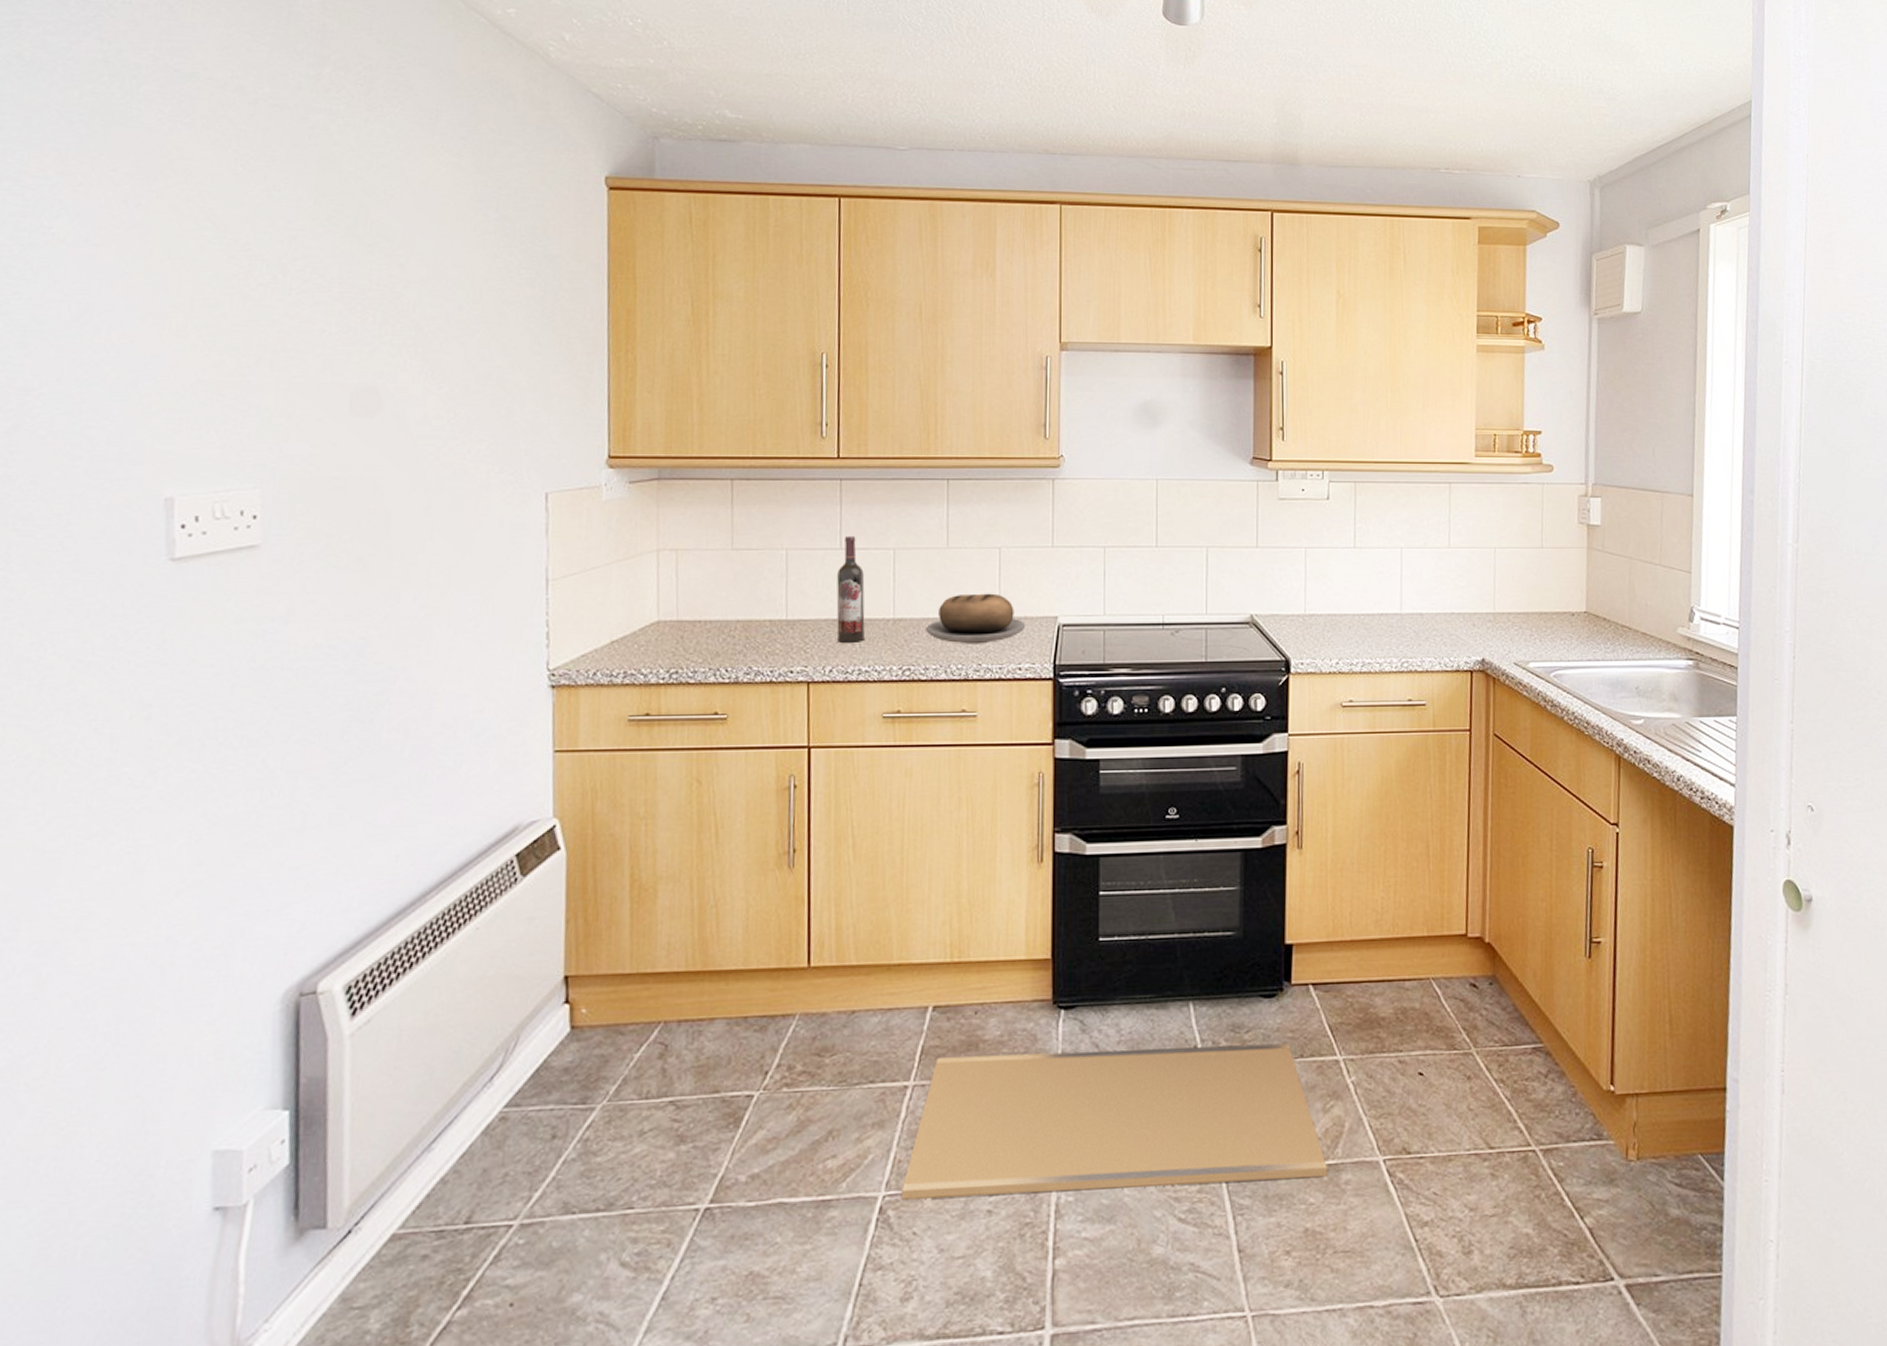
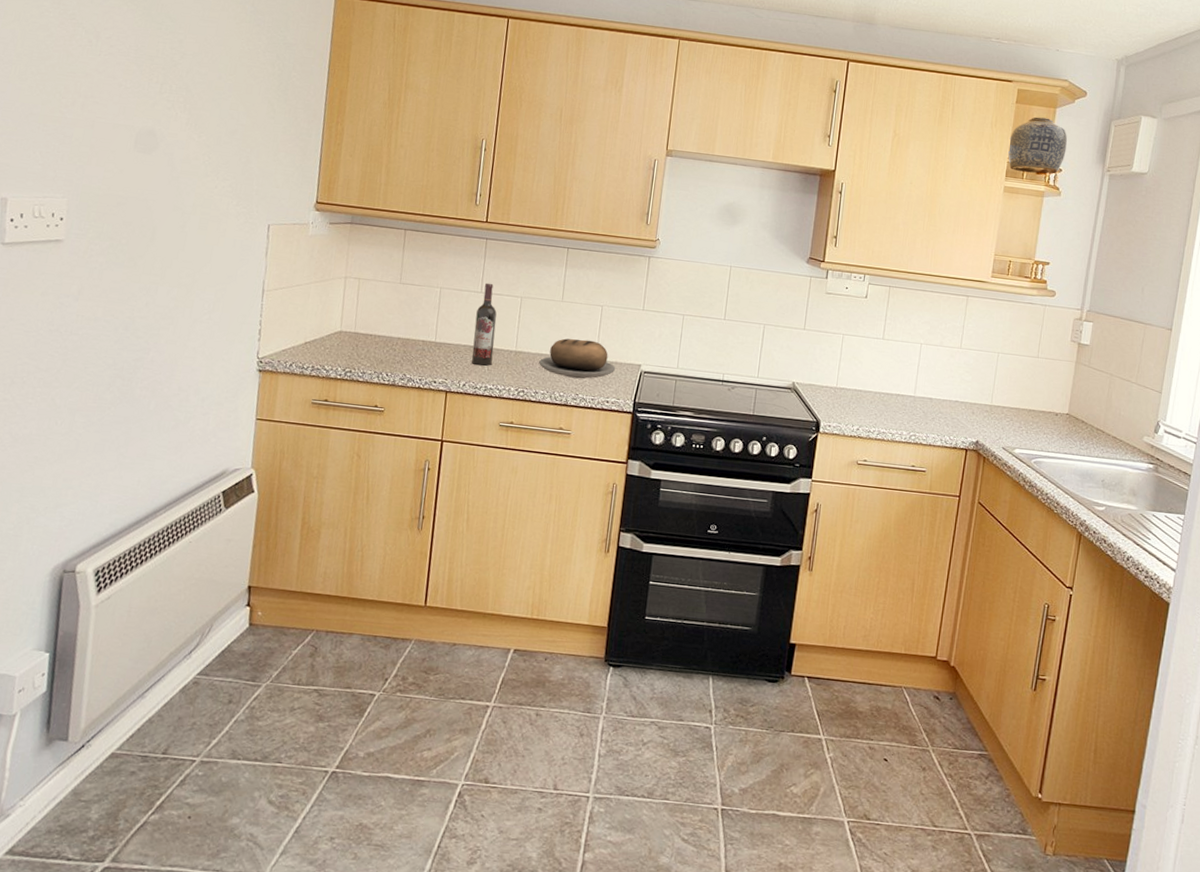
door mat: present [902,1043,1327,1200] -> none [476,689,803,827]
decorative jar: none [1475,258,1545,326] -> present [1007,117,1068,174]

